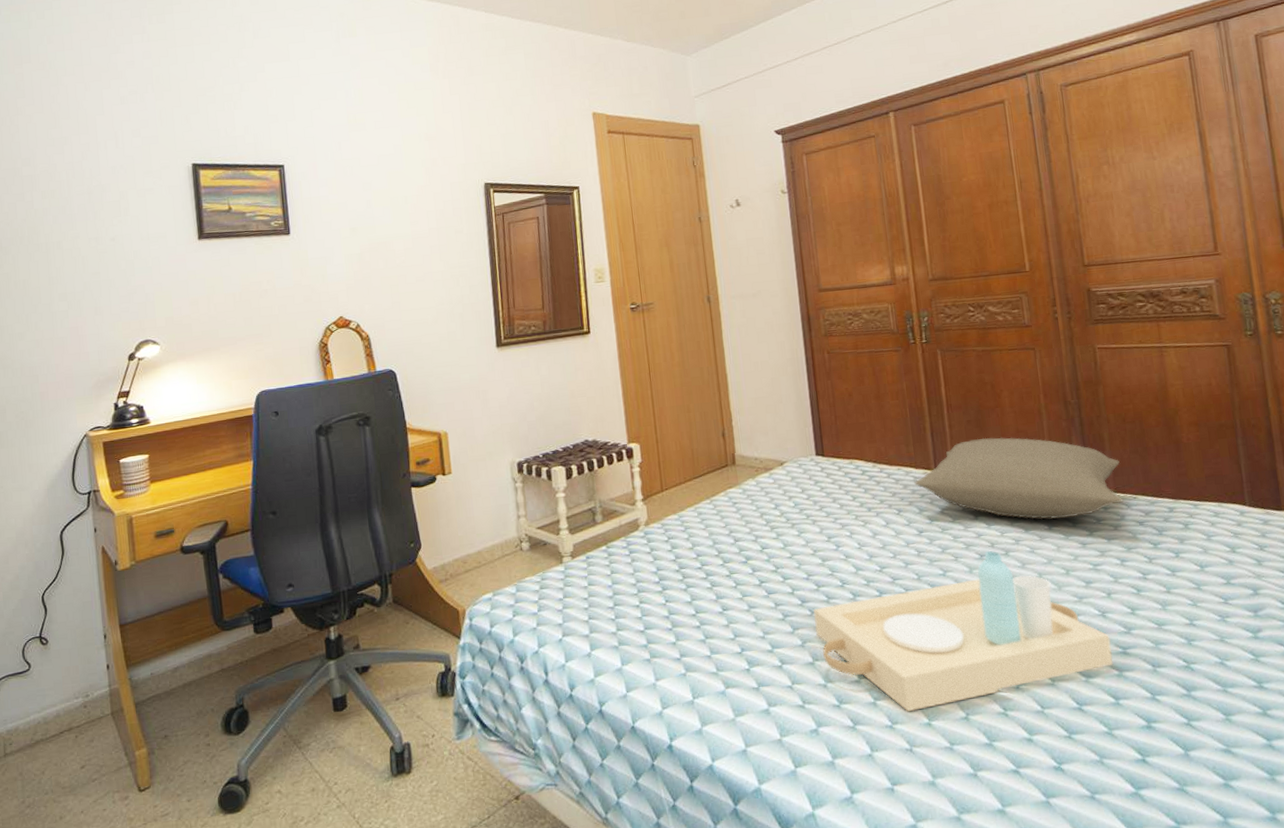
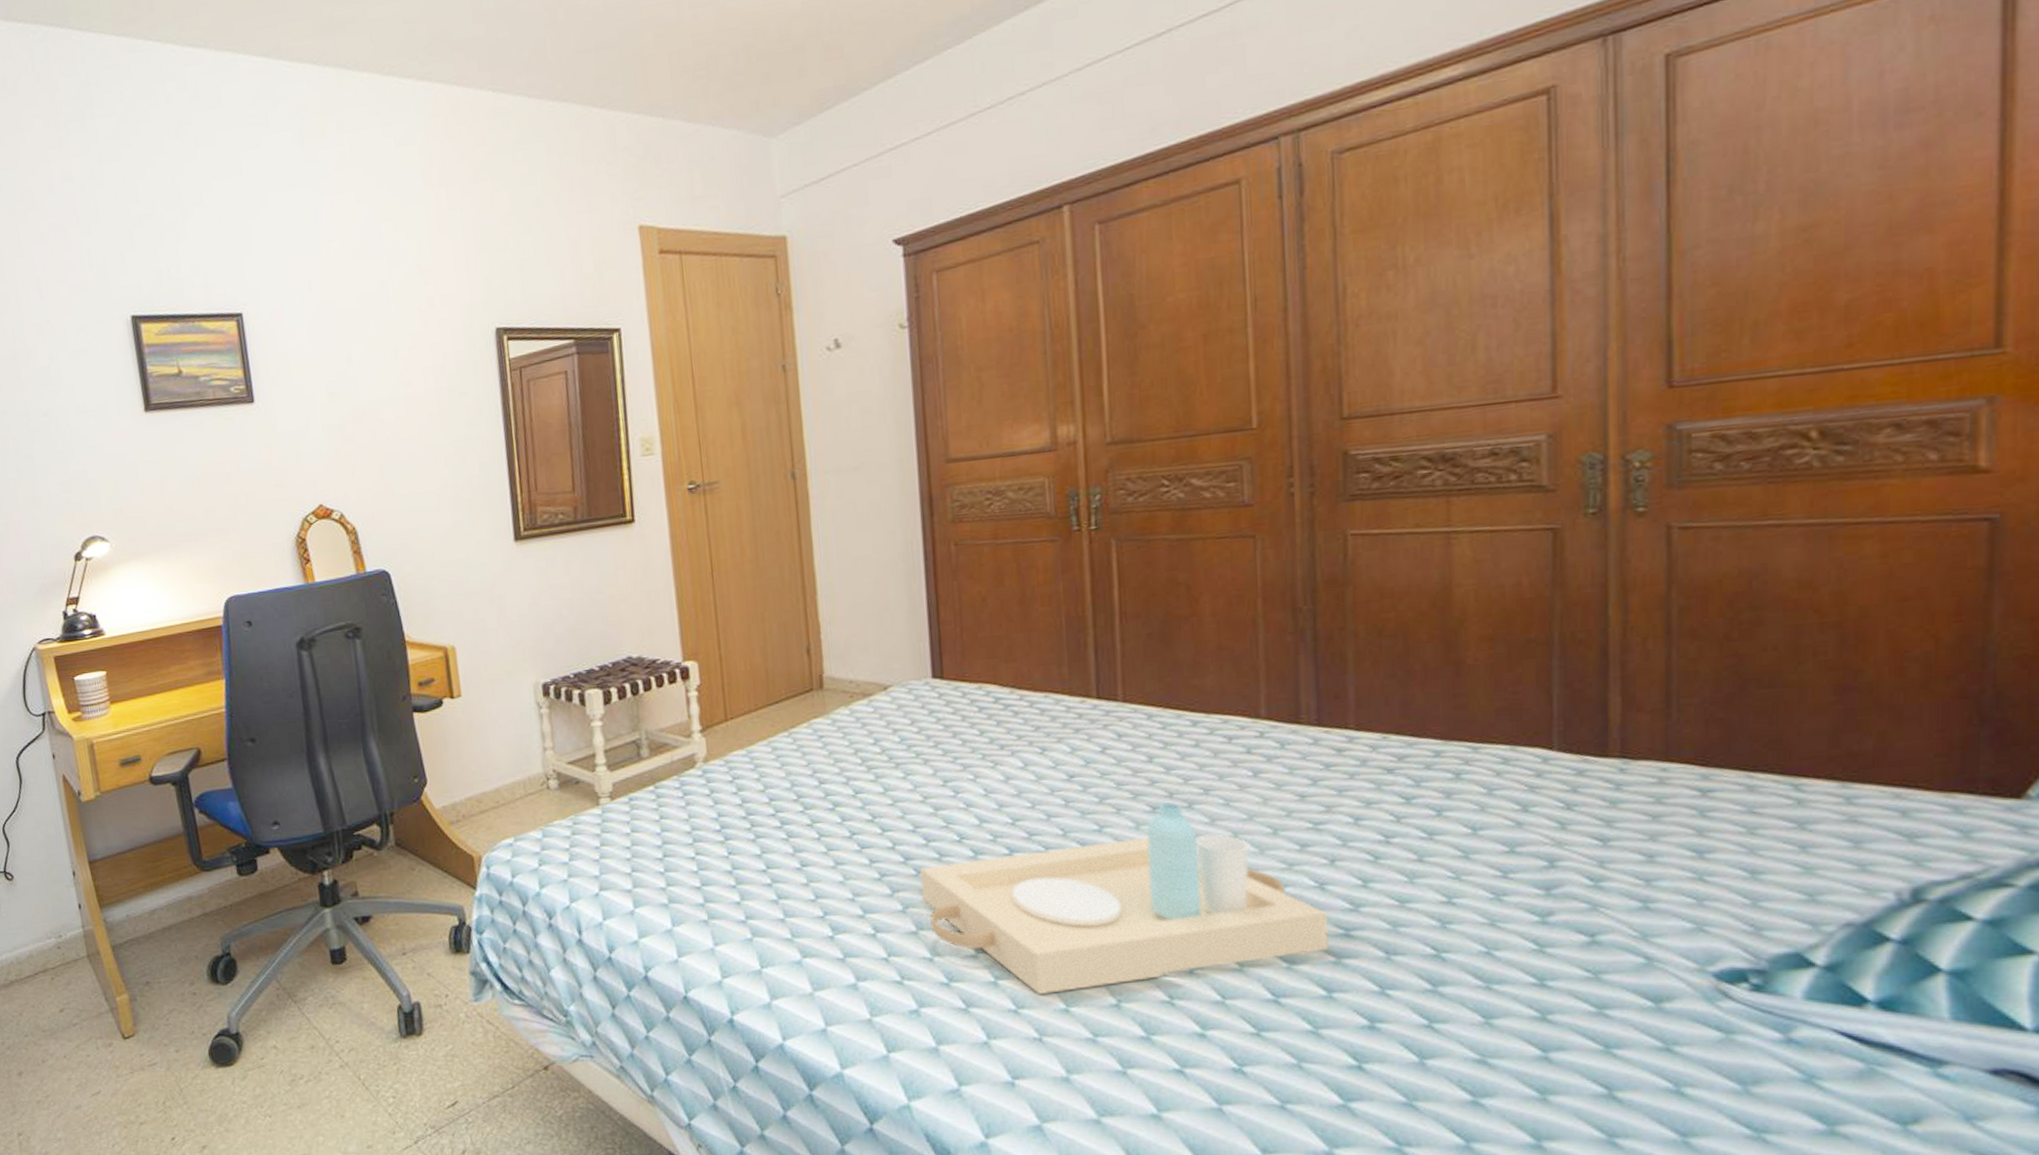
pillow: present [914,437,1124,520] -> none [1066,655,1367,764]

